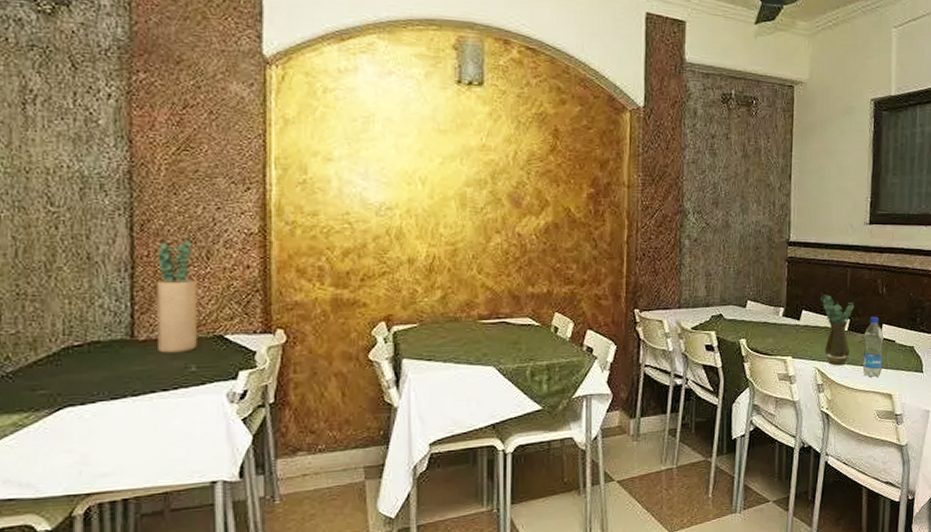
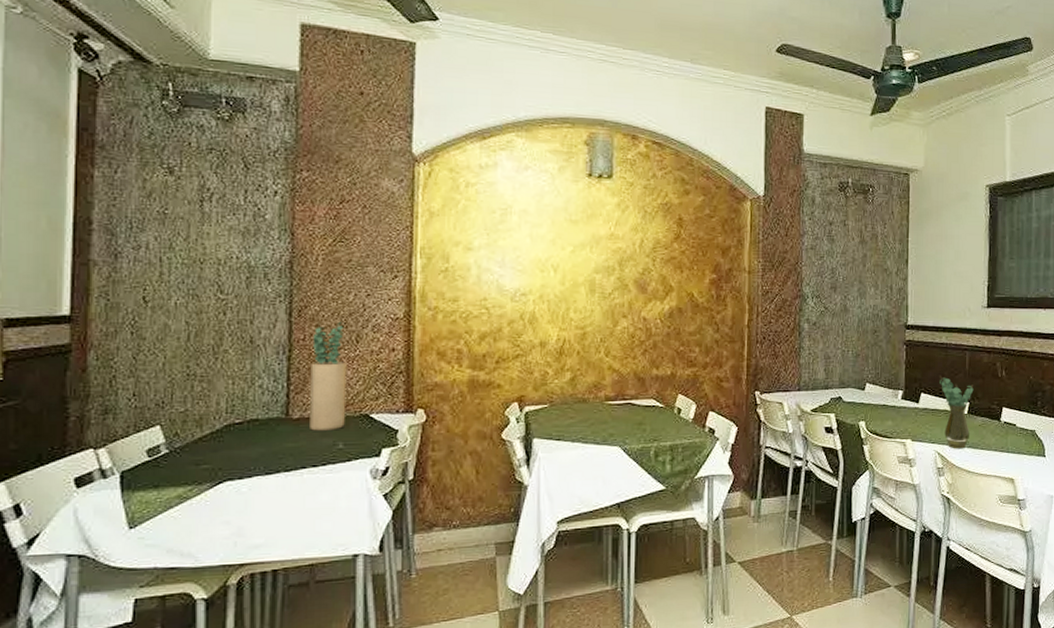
bottle: present [862,316,883,378] -> none [983,399,1004,462]

